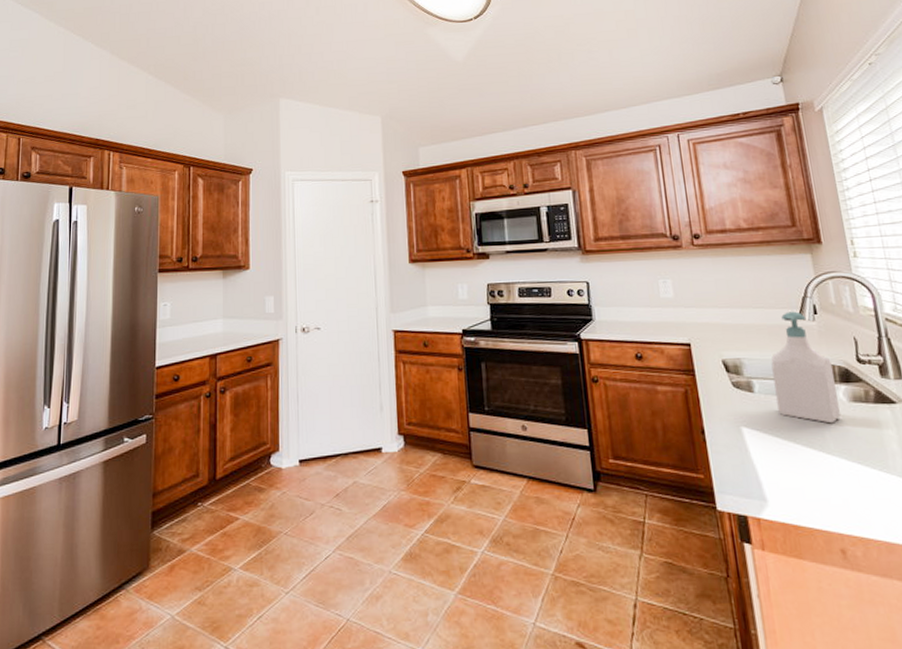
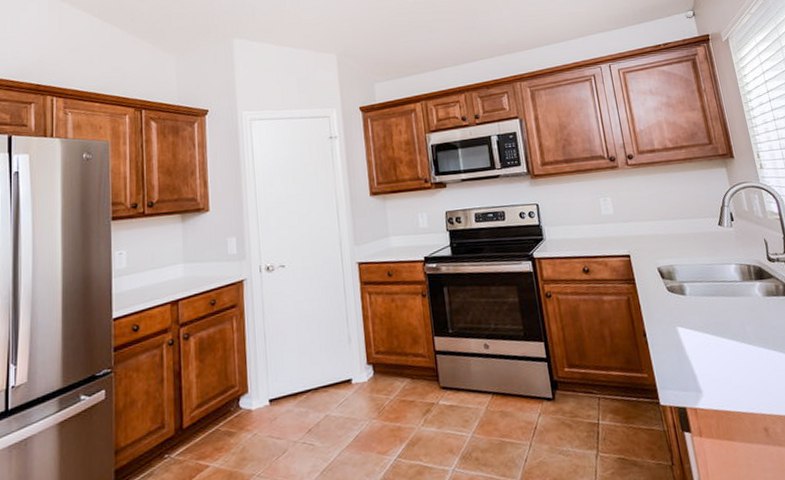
soap bottle: present [771,311,841,424] -> none [698,219,757,317]

